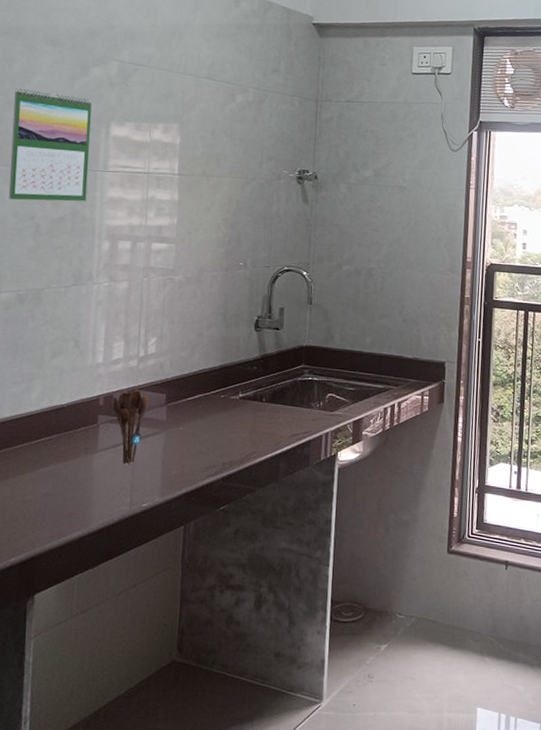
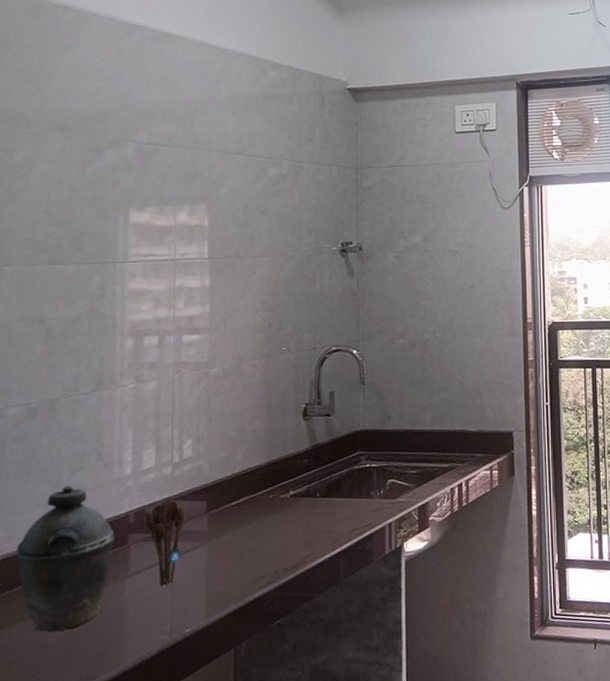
kettle: none [4,366,87,492] -> present [17,485,115,633]
calendar: present [8,88,92,202] -> none [13,179,107,303]

